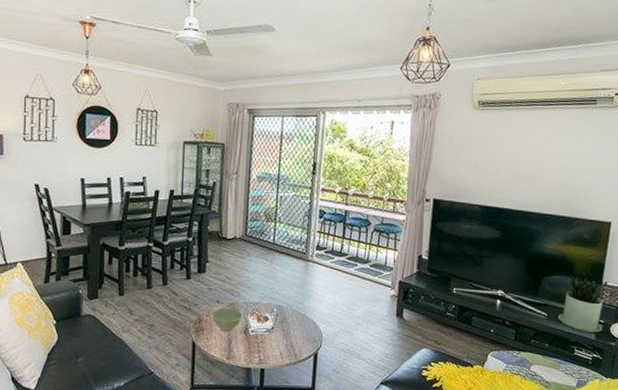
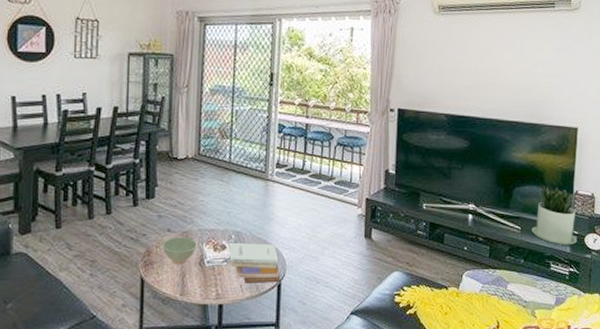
books: none [271,315,317,353] -> present [229,242,281,283]

